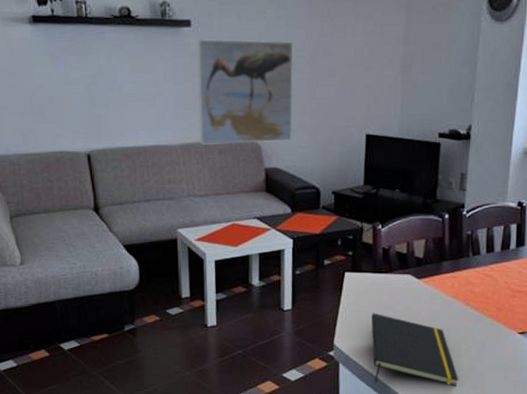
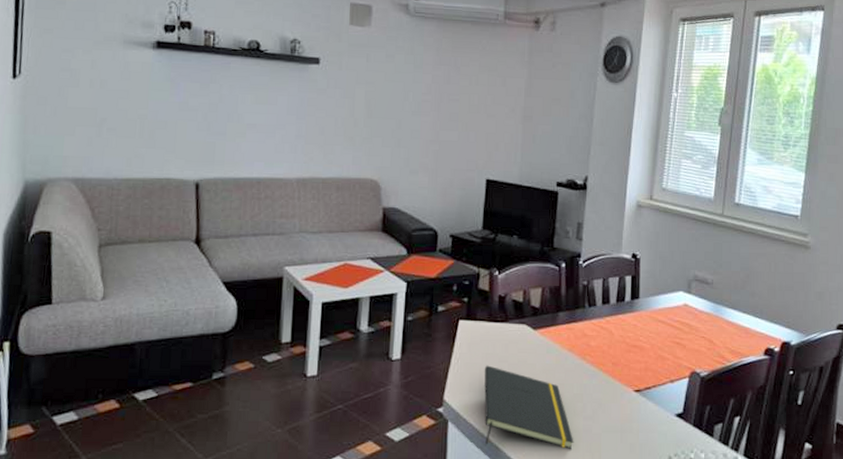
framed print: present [197,38,294,145] -> none [317,76,420,182]

